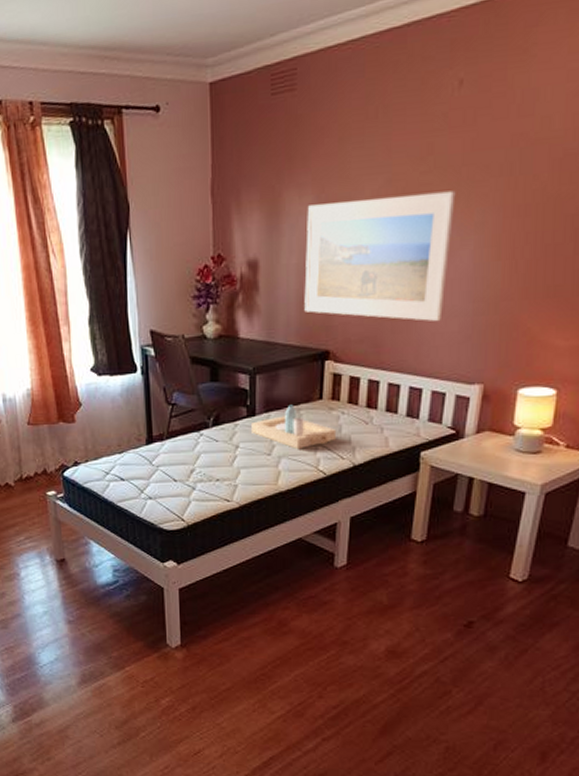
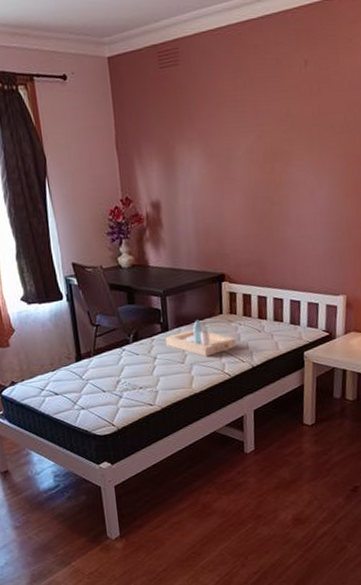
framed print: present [304,190,456,321] -> none [196,145,311,247]

